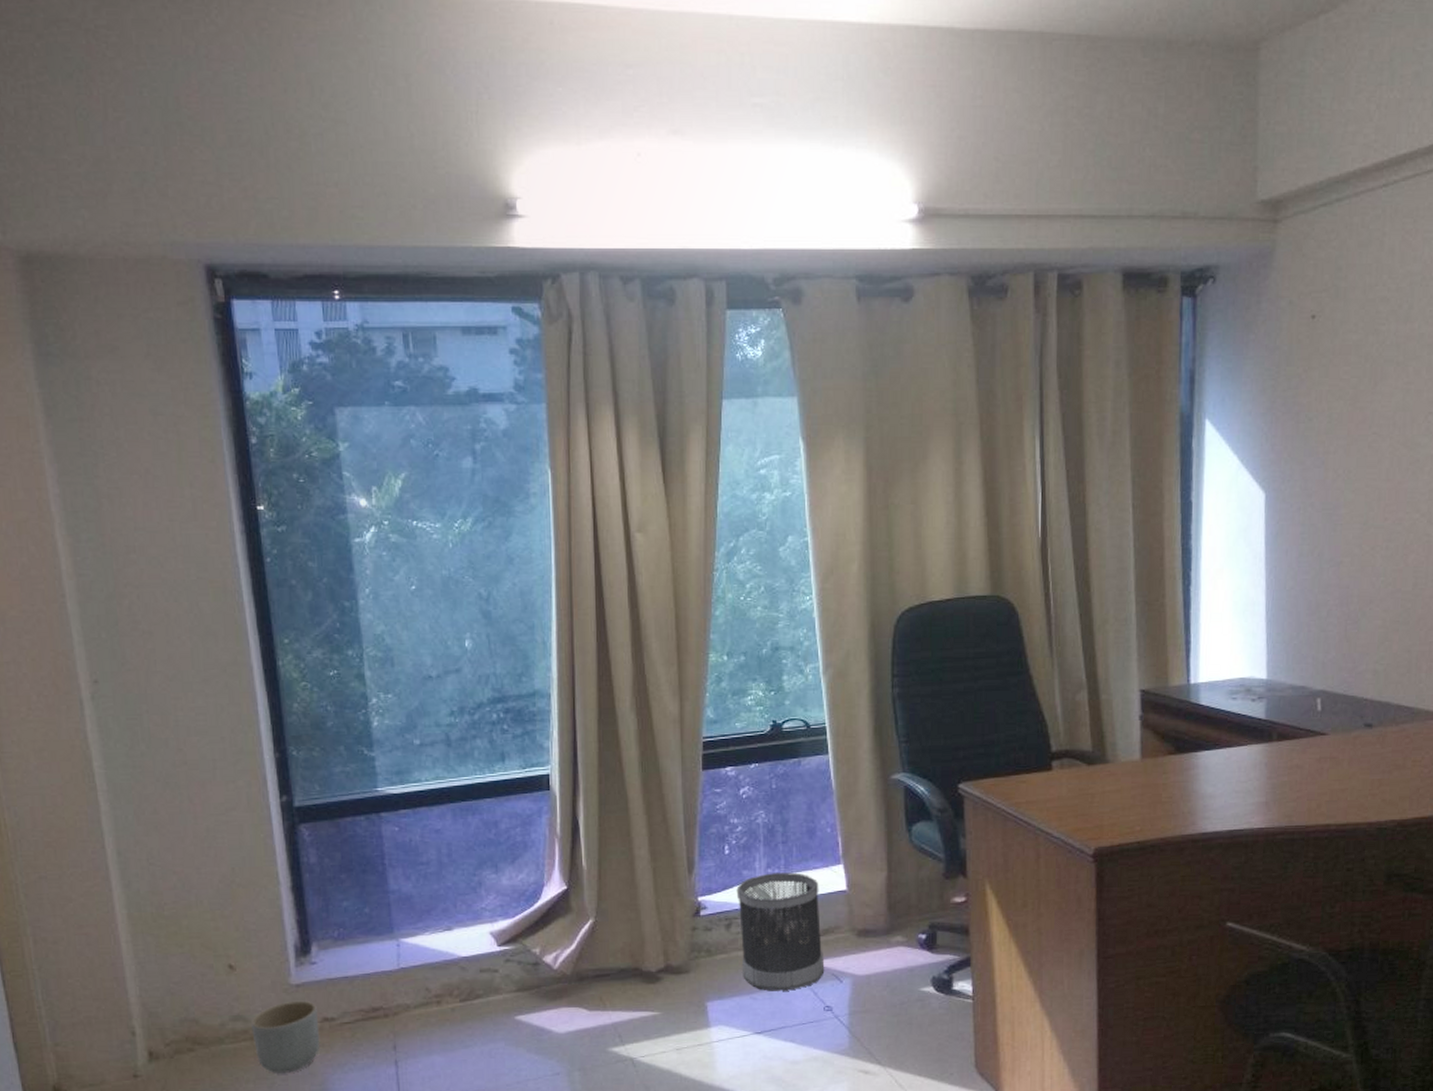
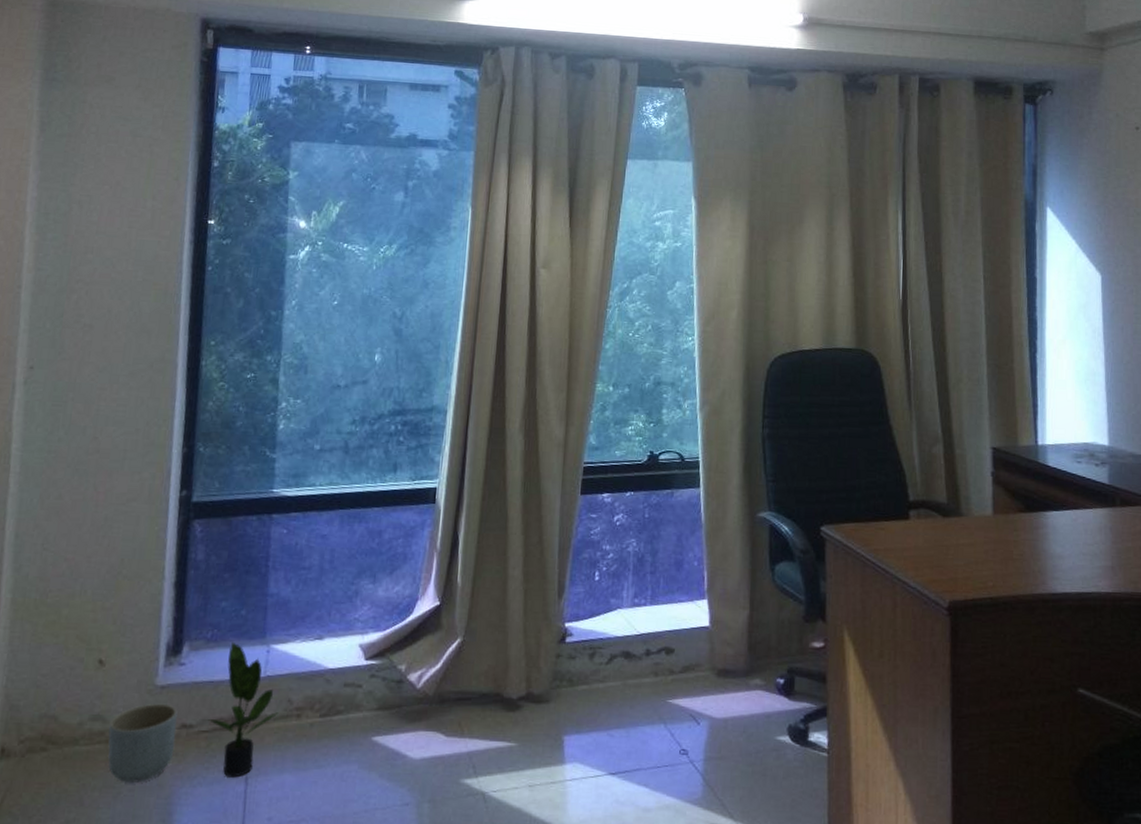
potted plant: none [349,938,418,1062] -> present [208,641,279,778]
wastebasket: present [736,872,825,991] -> none [602,603,683,730]

